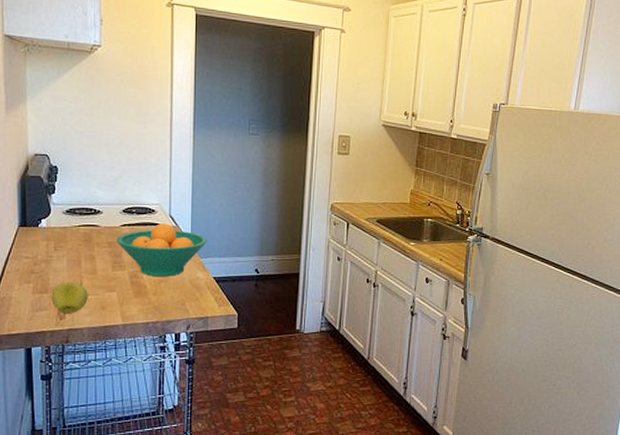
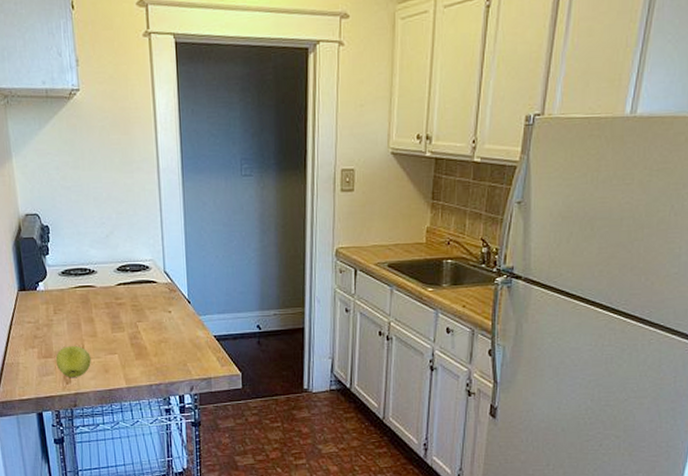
fruit bowl: present [117,223,207,276] -> none [113,280,205,337]

